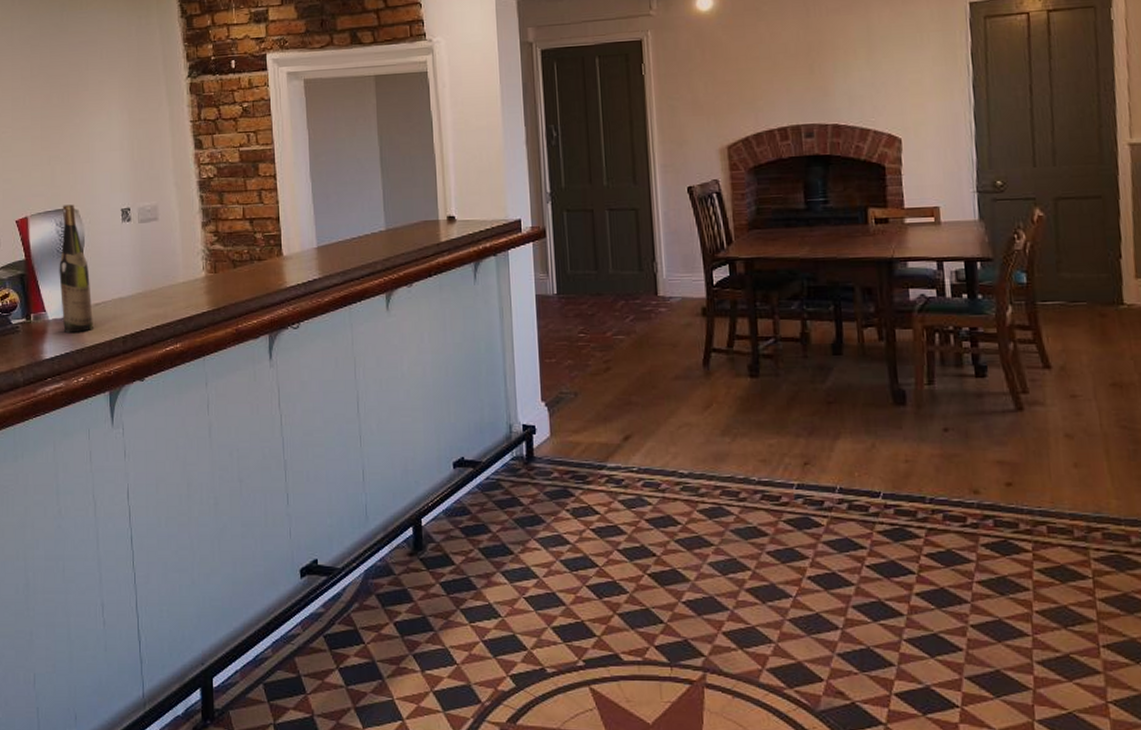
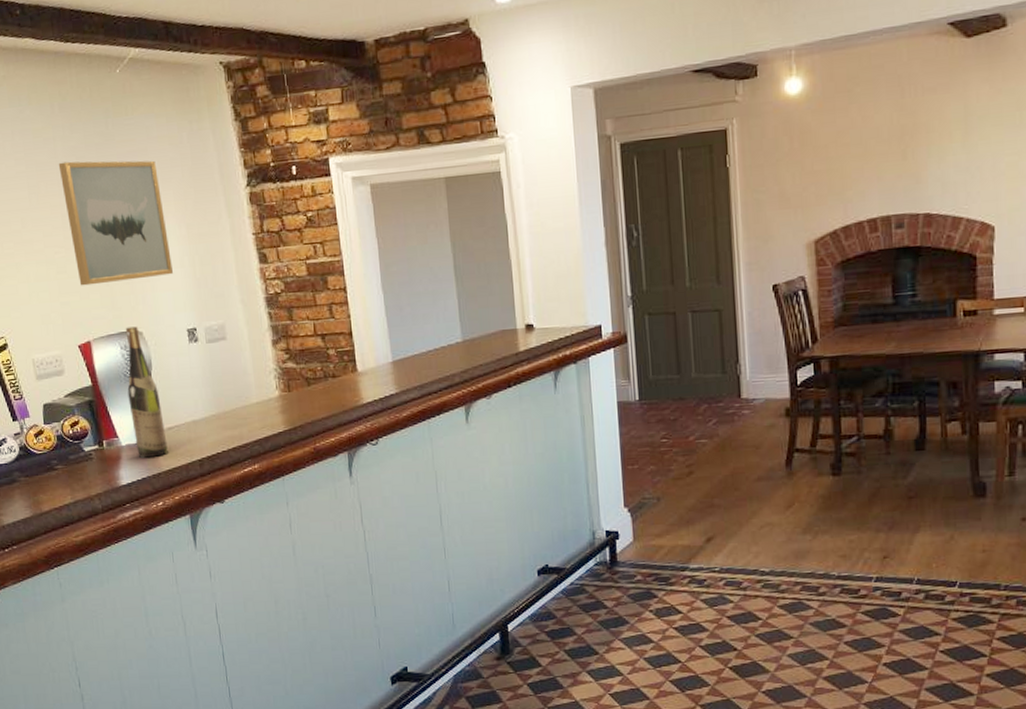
wall art: none [13,49,112,164] -> present [58,160,173,286]

